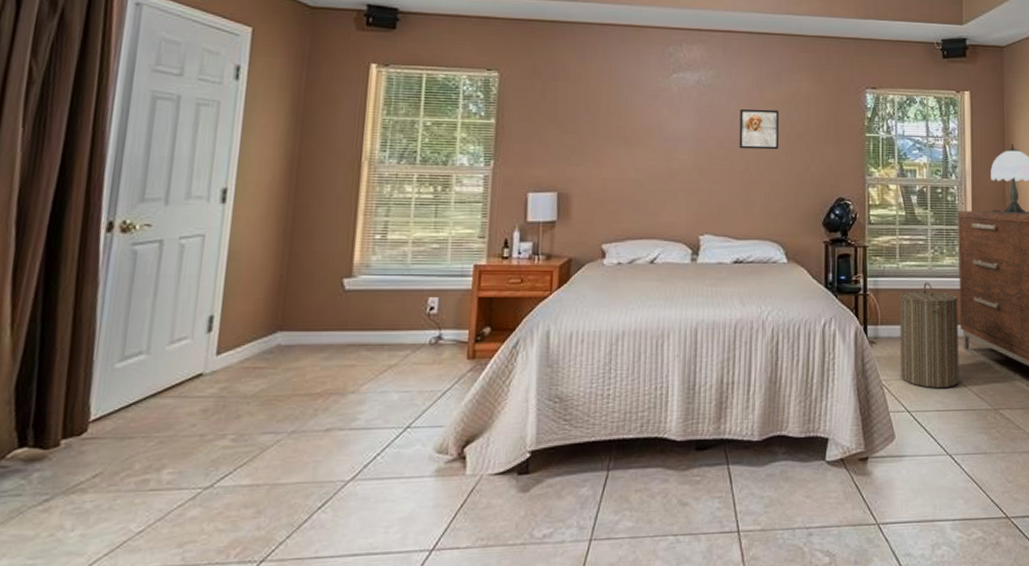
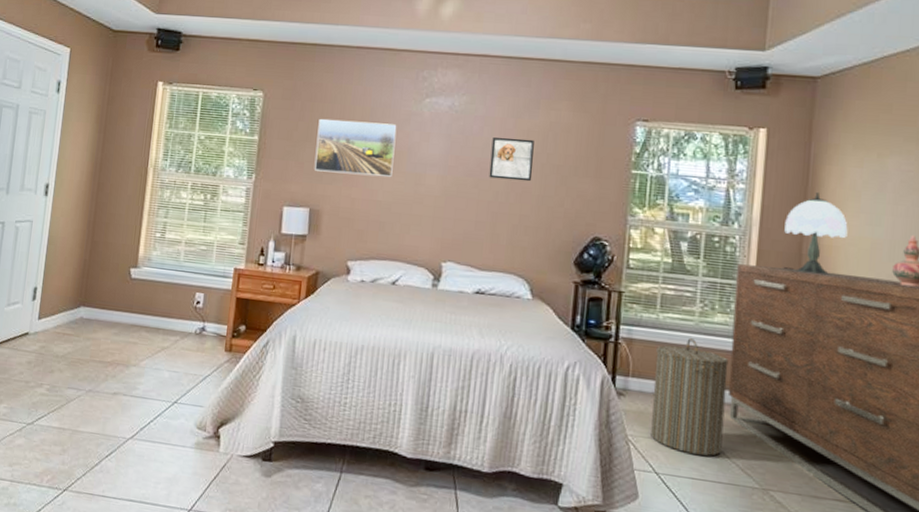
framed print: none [560,97,646,155] -> present [314,118,397,178]

